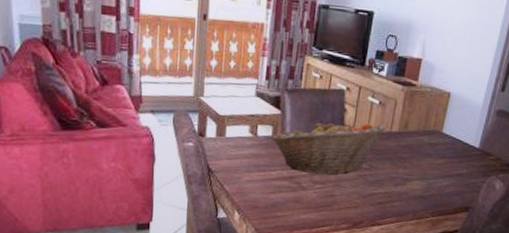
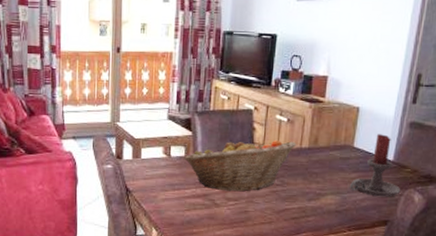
candle holder: none [436,121,484,184] -> present [350,134,401,197]

